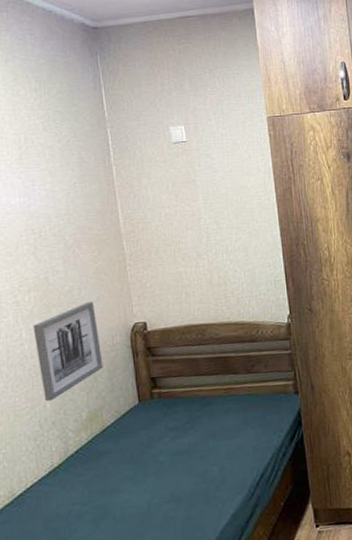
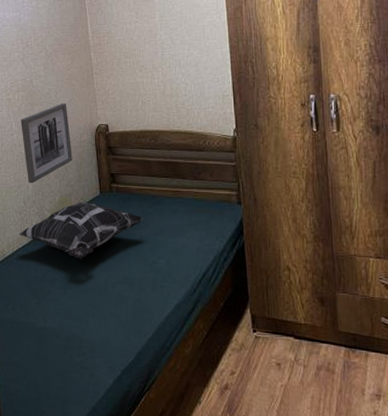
decorative pillow: none [34,414,191,483] -> present [19,202,142,260]

